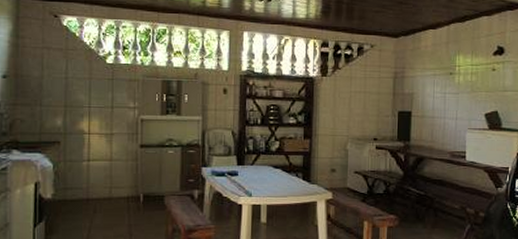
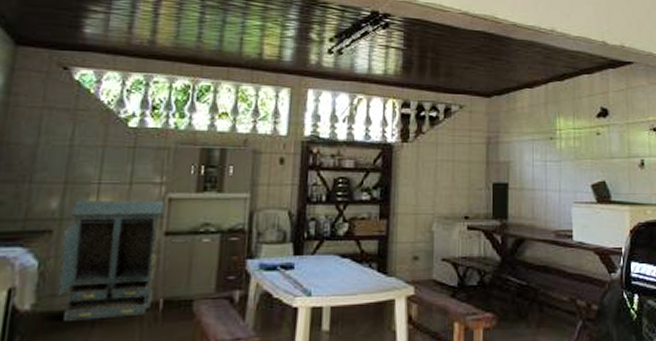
storage cabinet: none [66,120,138,207] -> present [57,200,164,321]

